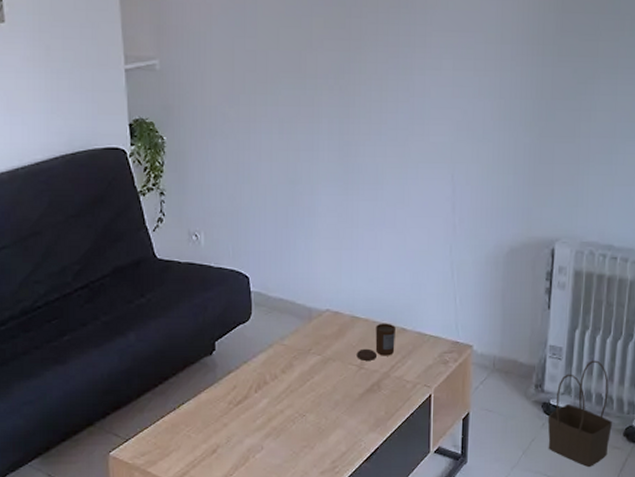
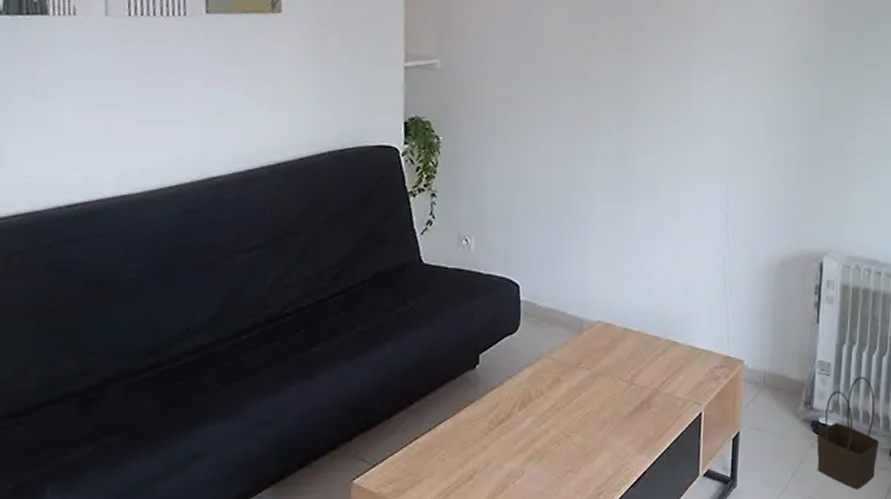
candle: present [357,323,395,360] -> none [627,336,667,376]

